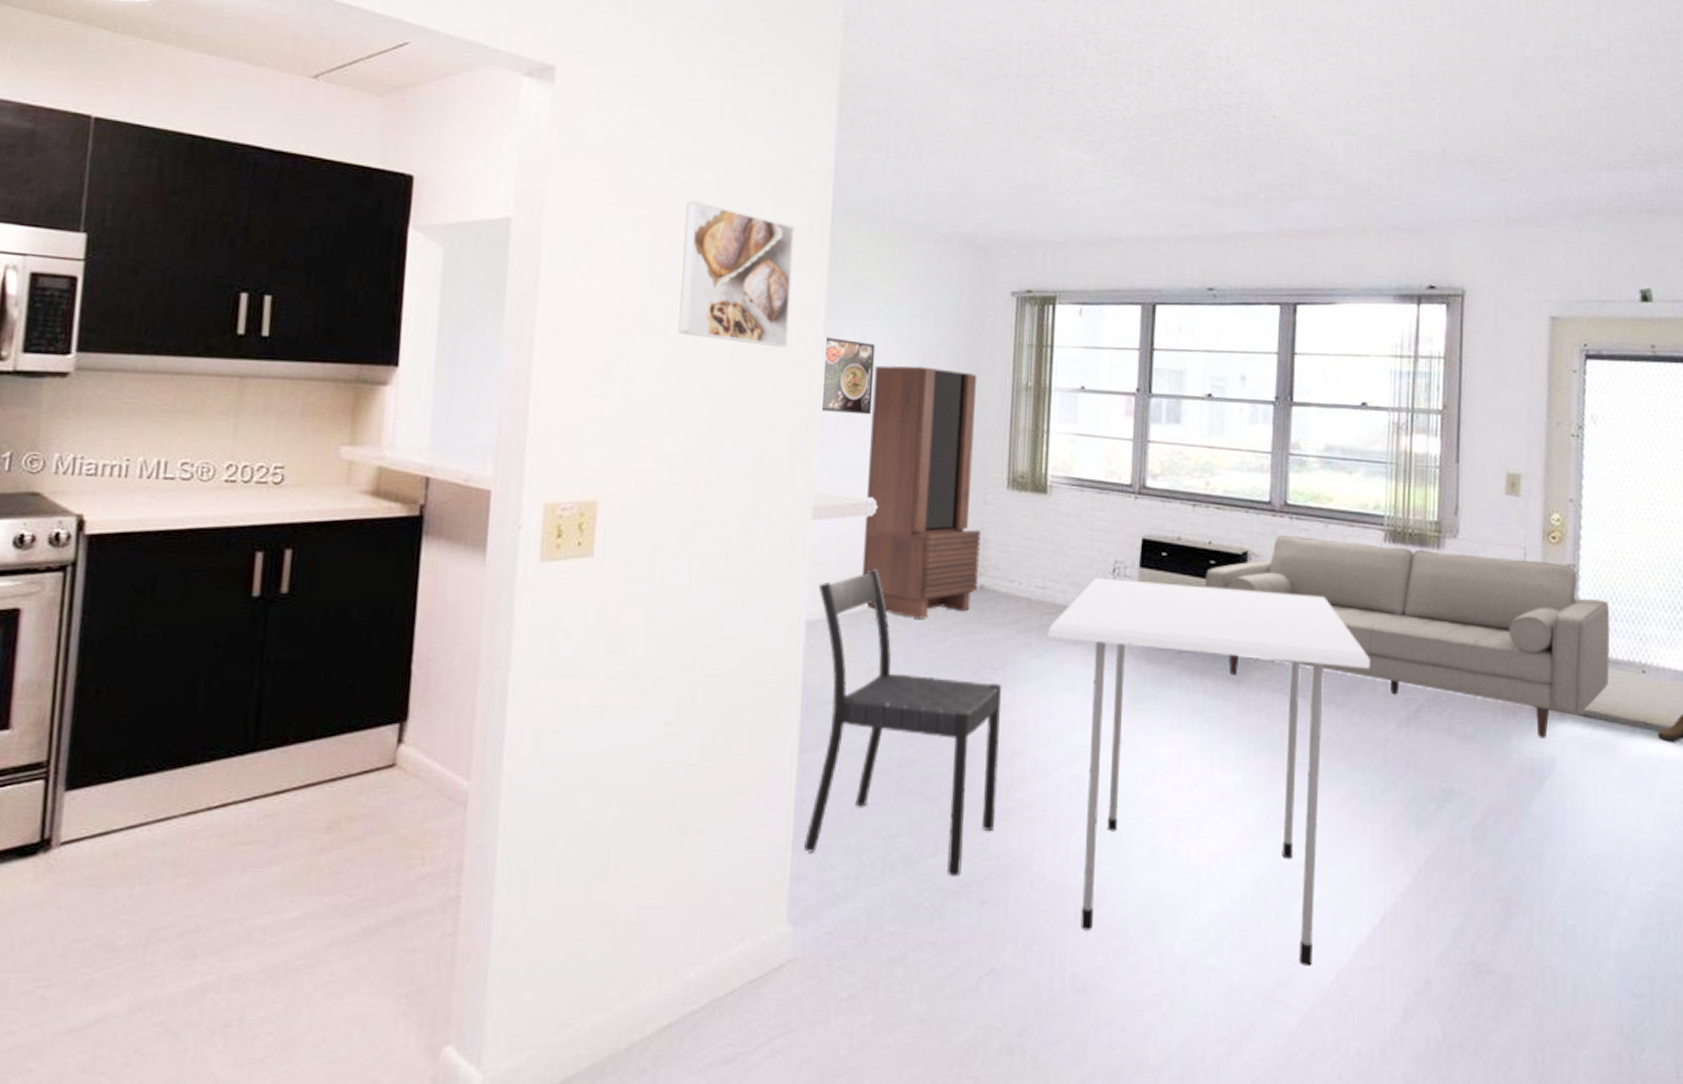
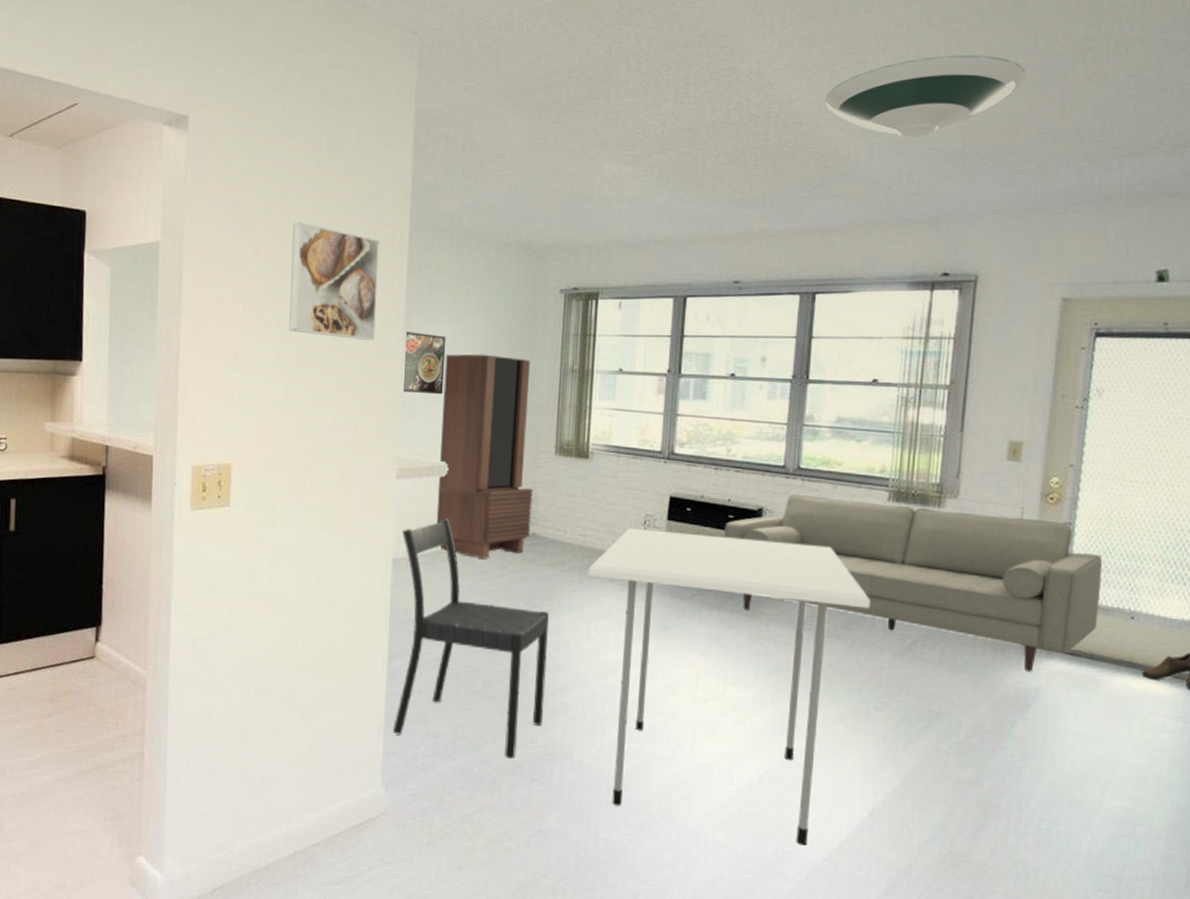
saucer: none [1298,53,1501,139] -> present [824,55,1027,138]

